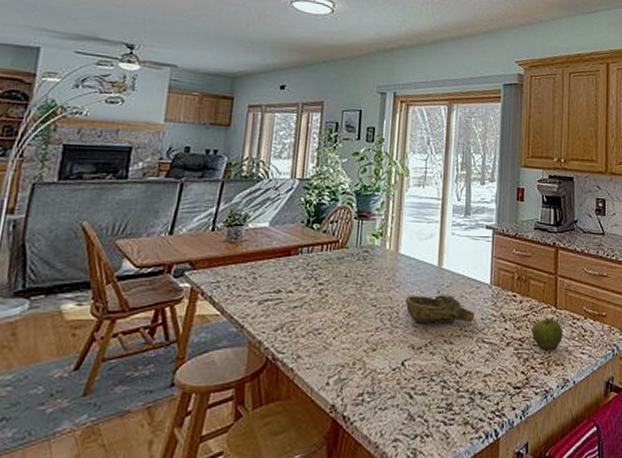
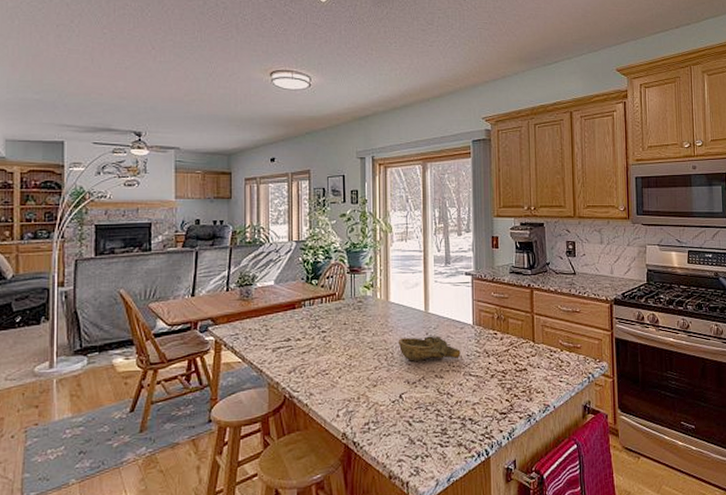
apple: present [532,318,563,350] -> none [513,352,542,380]

